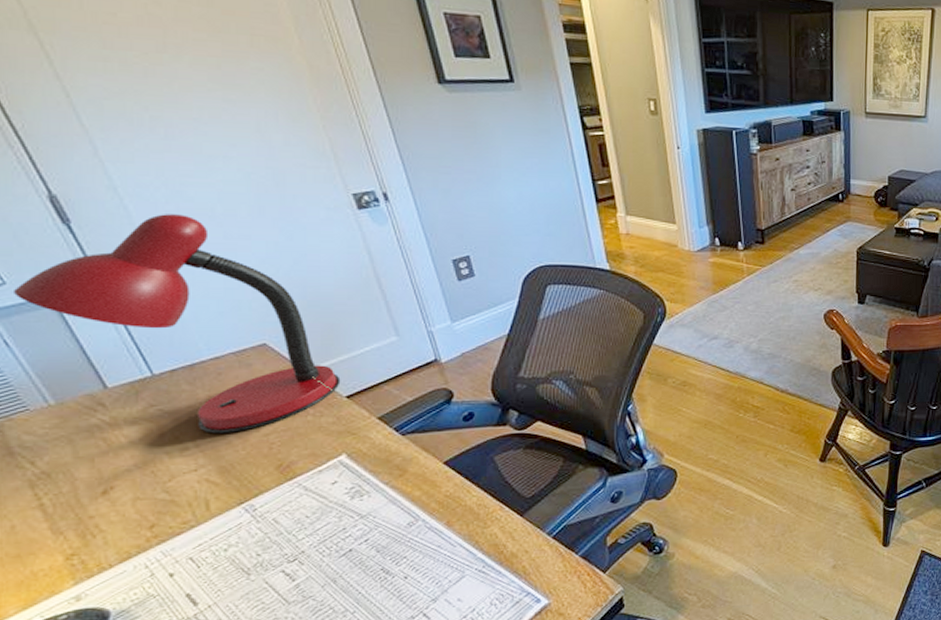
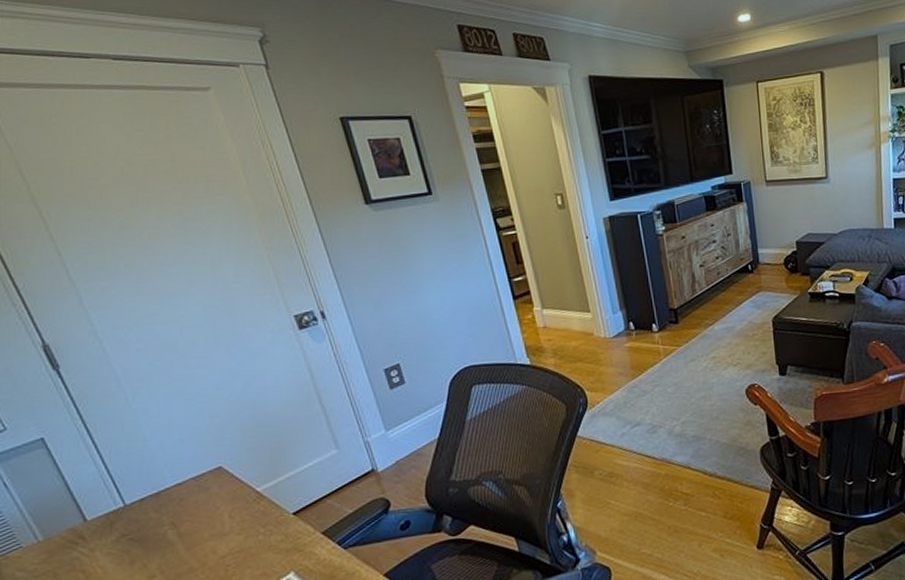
desk lamp: present [14,214,341,434] -> none [13,351,288,559]

